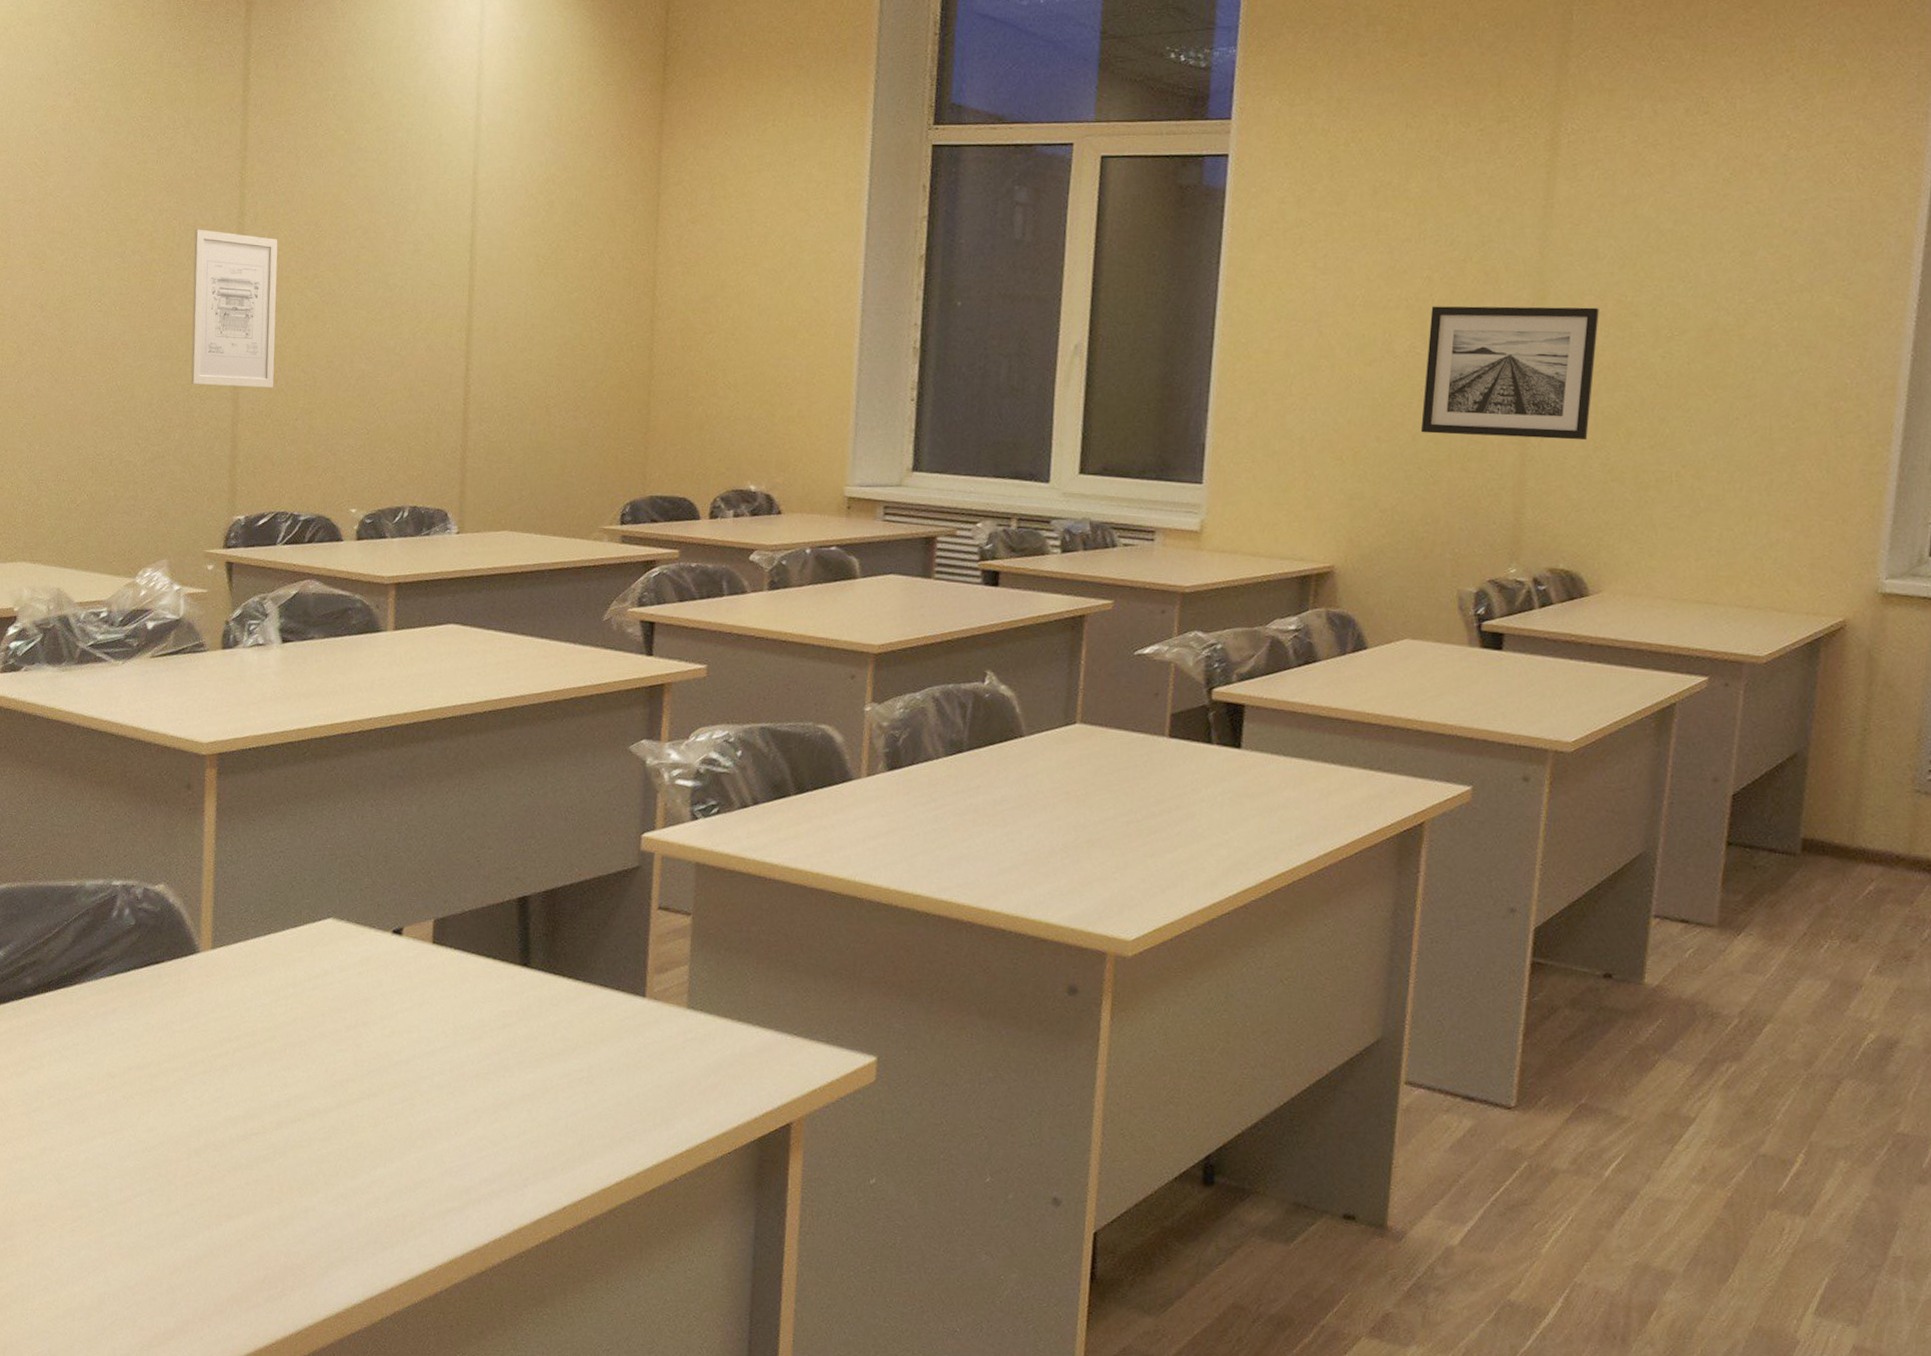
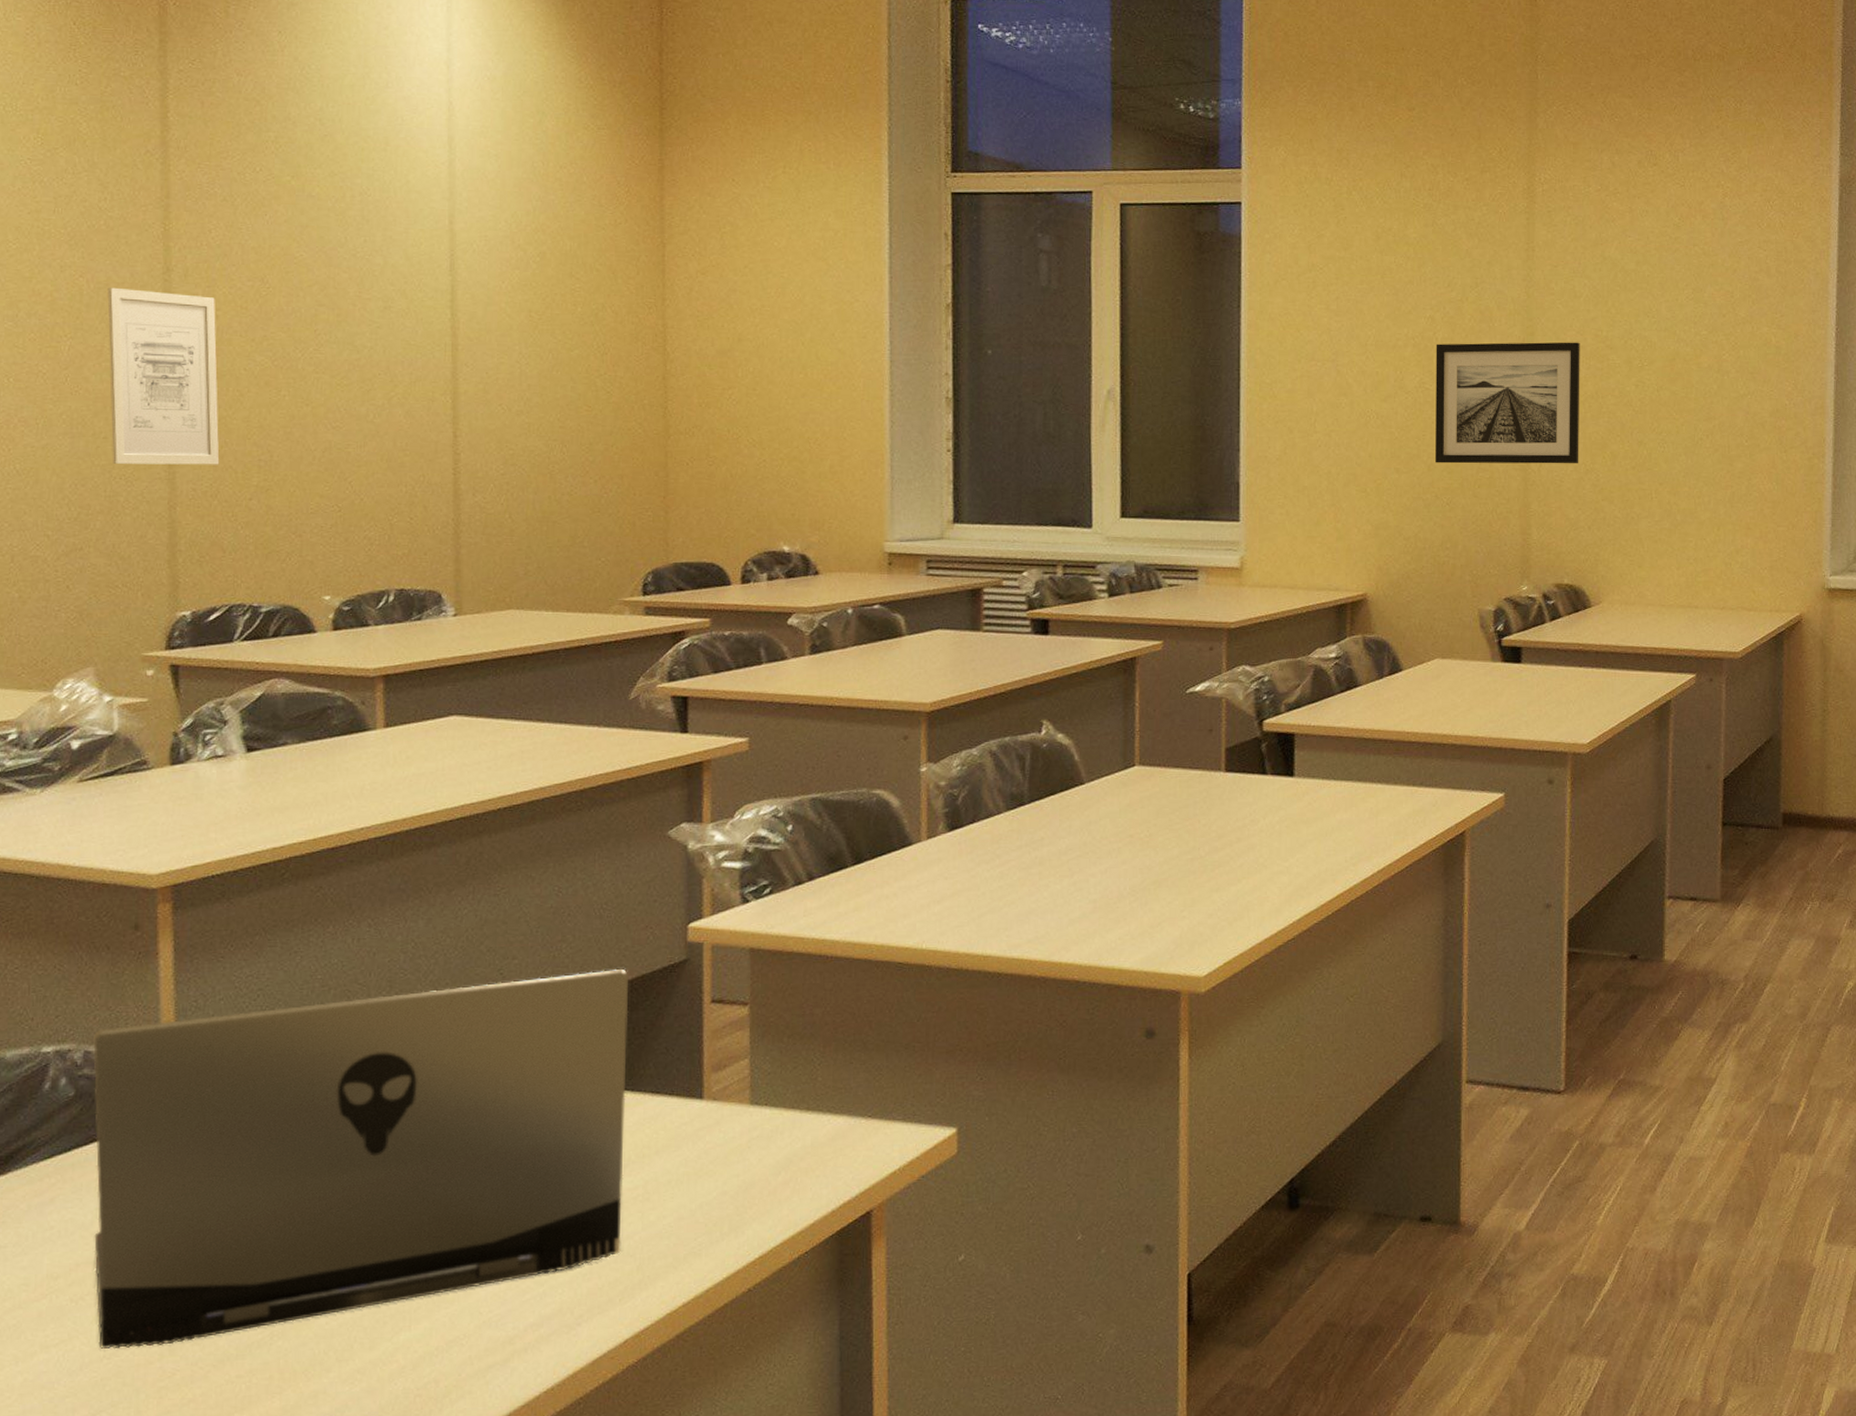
laptop computer: none [142,868,587,1147] -> present [93,969,629,1349]

